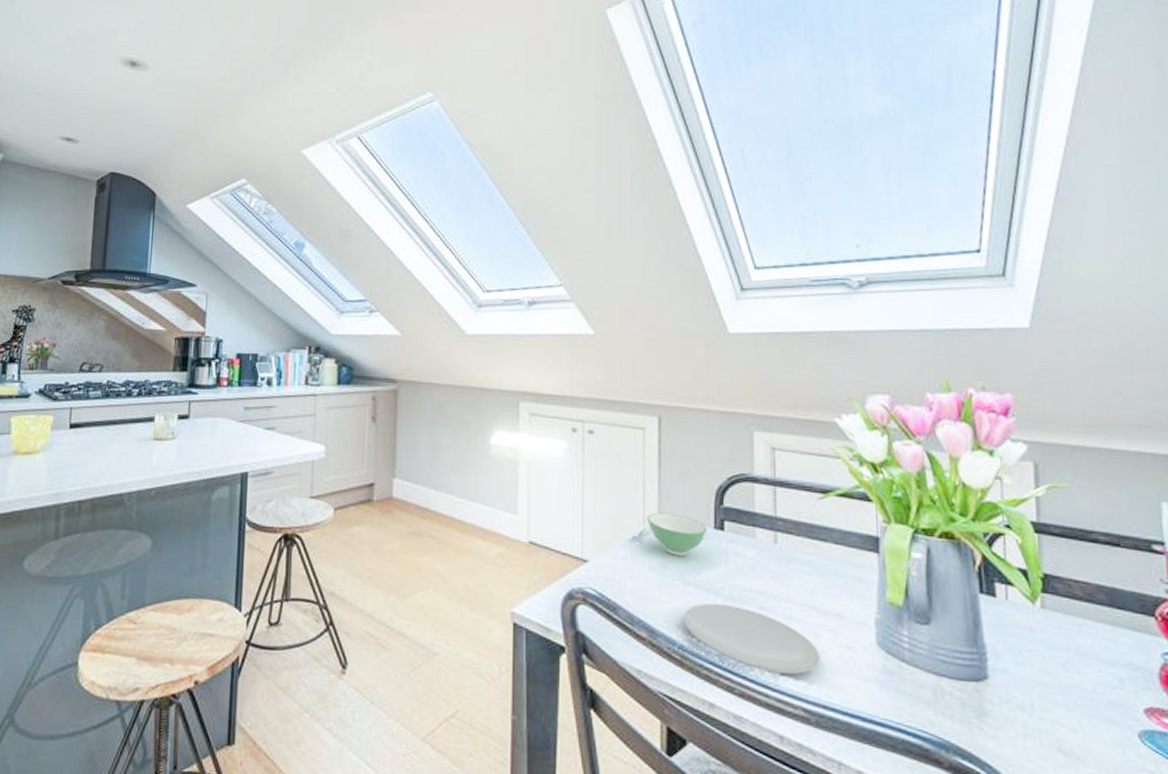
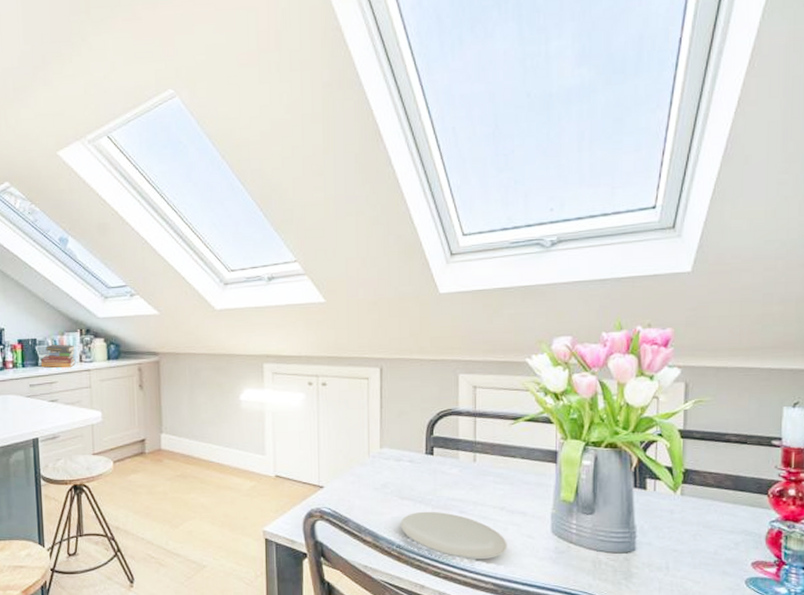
books: none [259,361,301,391] -> present [40,344,76,368]
bowl: present [647,512,707,556] -> none [371,444,420,478]

